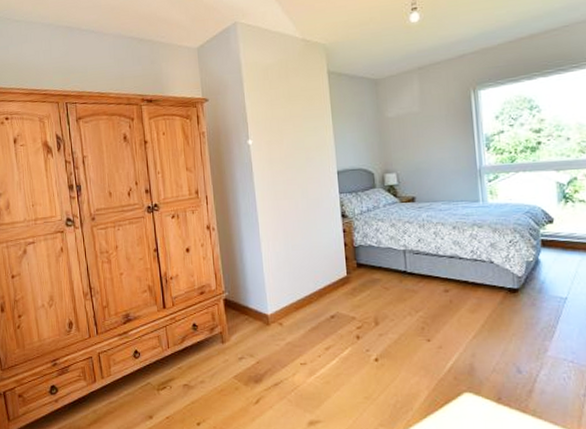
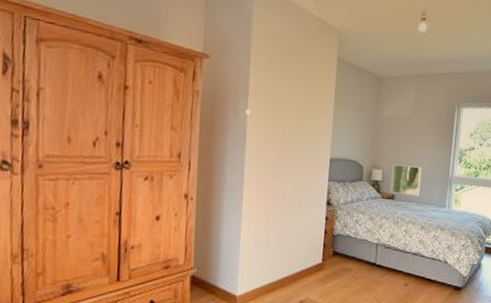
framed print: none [407,163,445,196] -> present [390,164,422,197]

